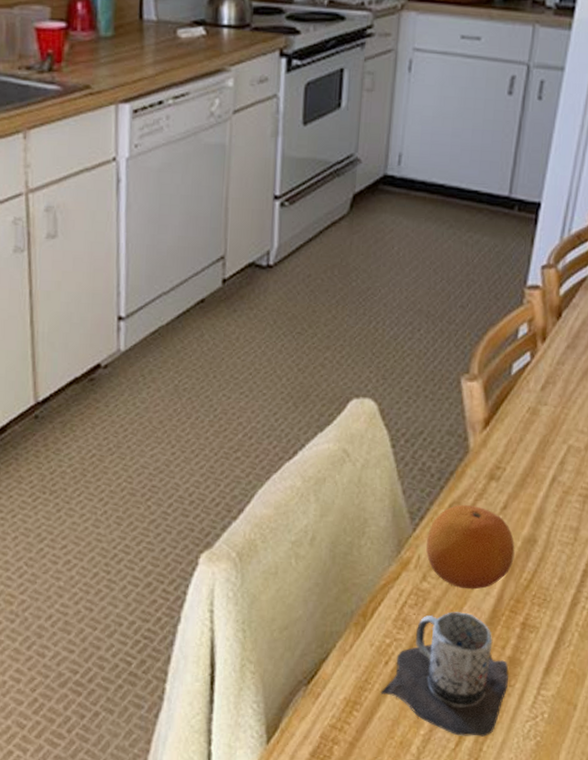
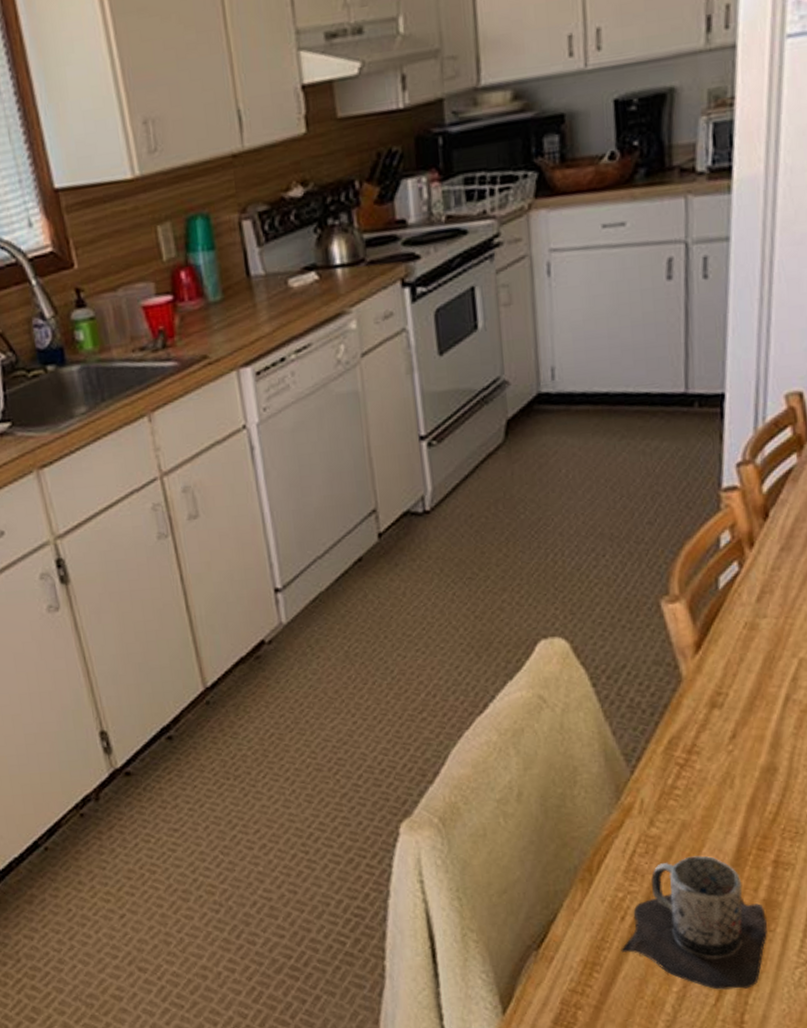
fruit: present [426,504,515,590] -> none [648,738,754,831]

